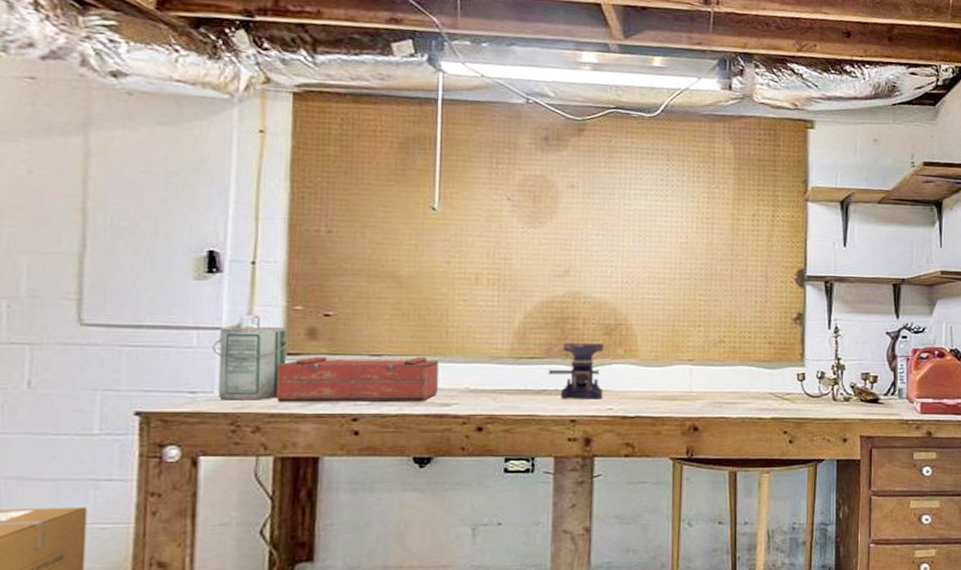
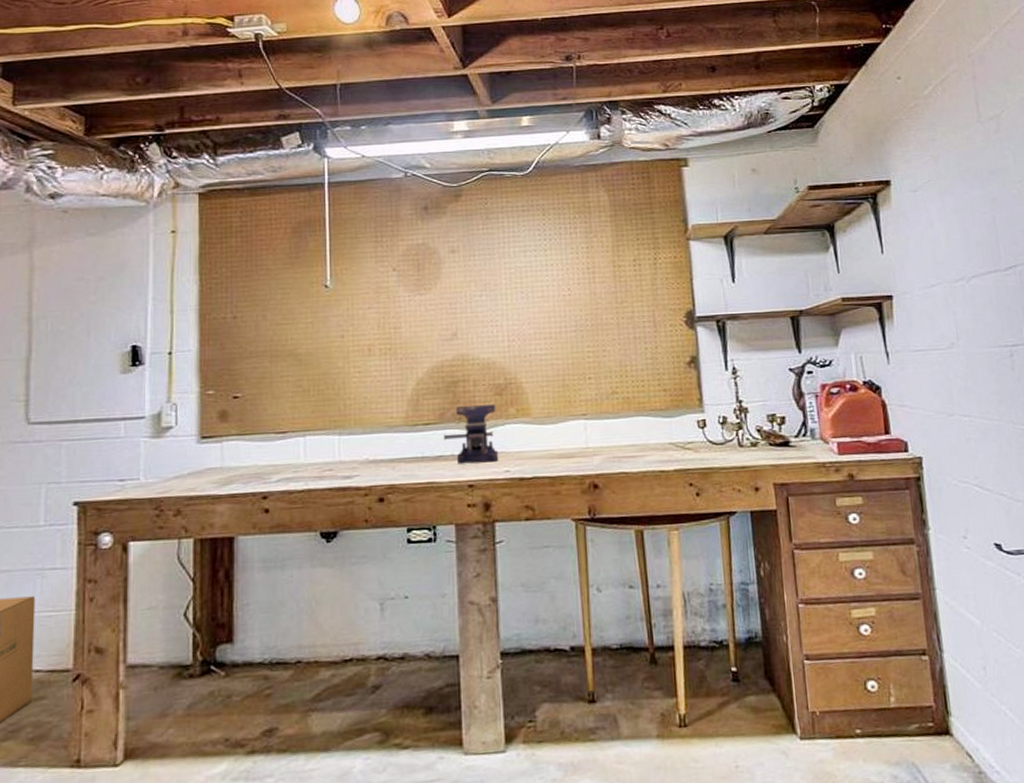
paint can: present [212,326,288,400] -> none [137,412,202,486]
wooden crate: present [275,356,438,402] -> none [193,430,339,485]

